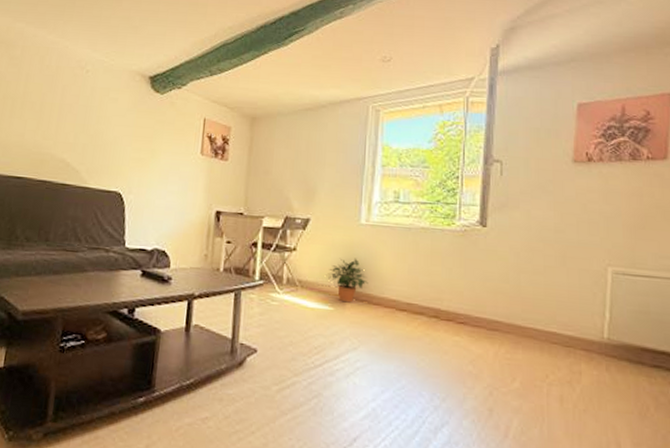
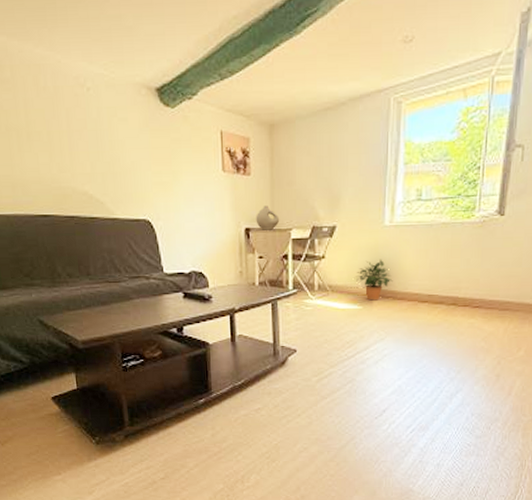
vase: none [228,191,253,216] -> present [256,205,280,230]

